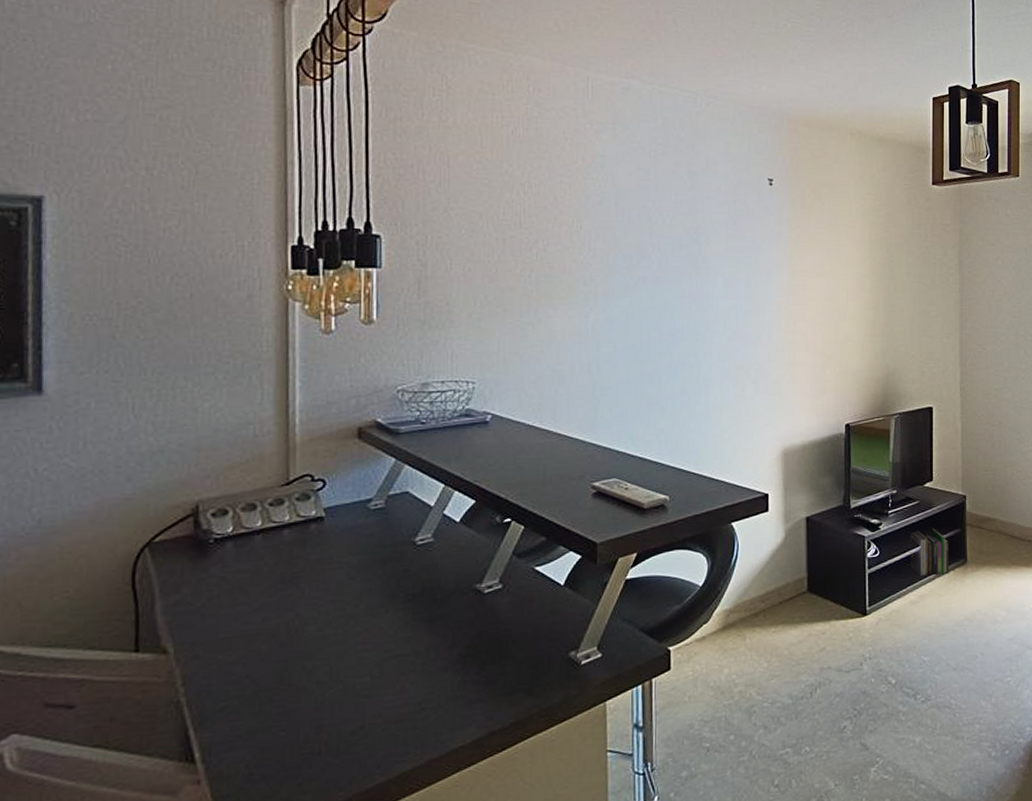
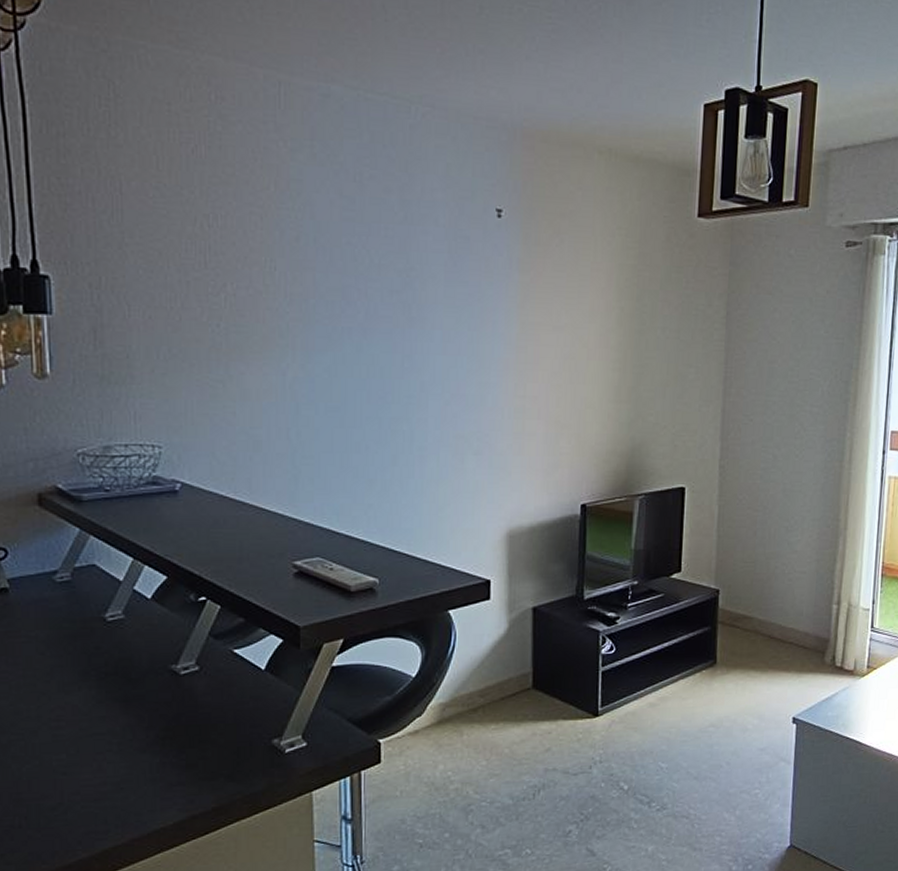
books: present [910,528,949,577] -> none [650,624,696,677]

